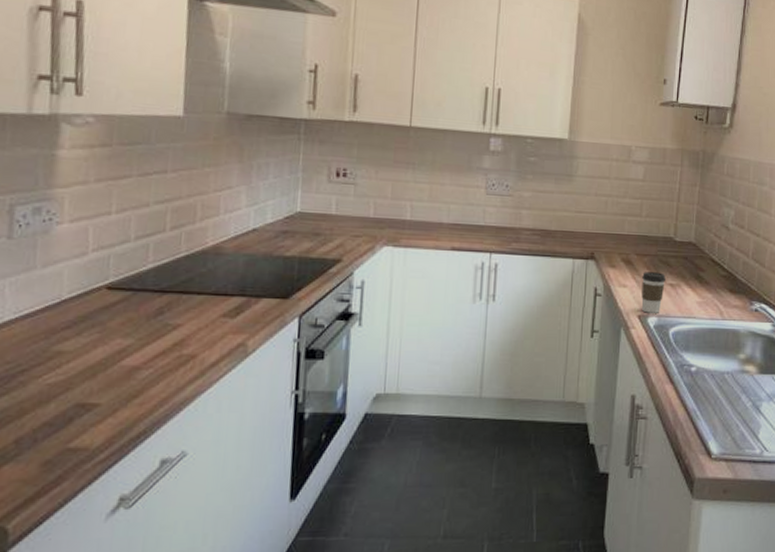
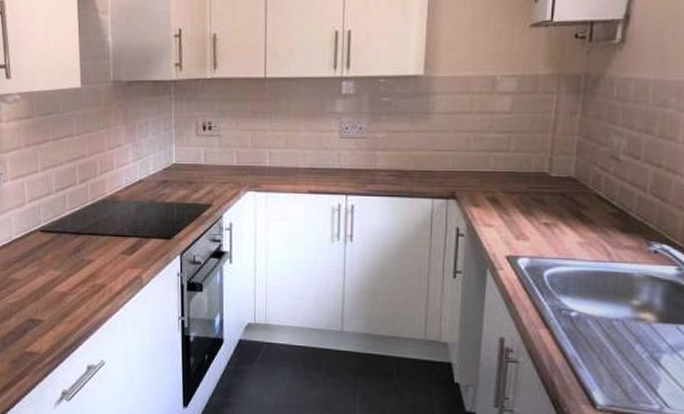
coffee cup: present [641,272,666,313] -> none [509,210,539,254]

